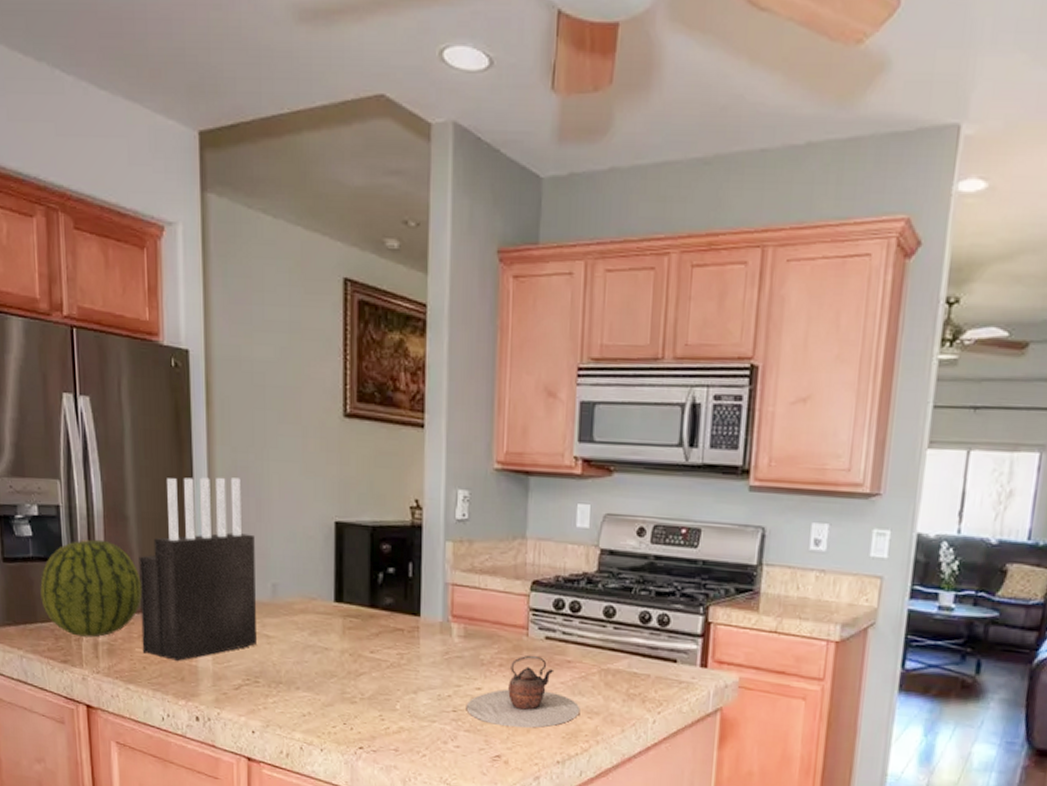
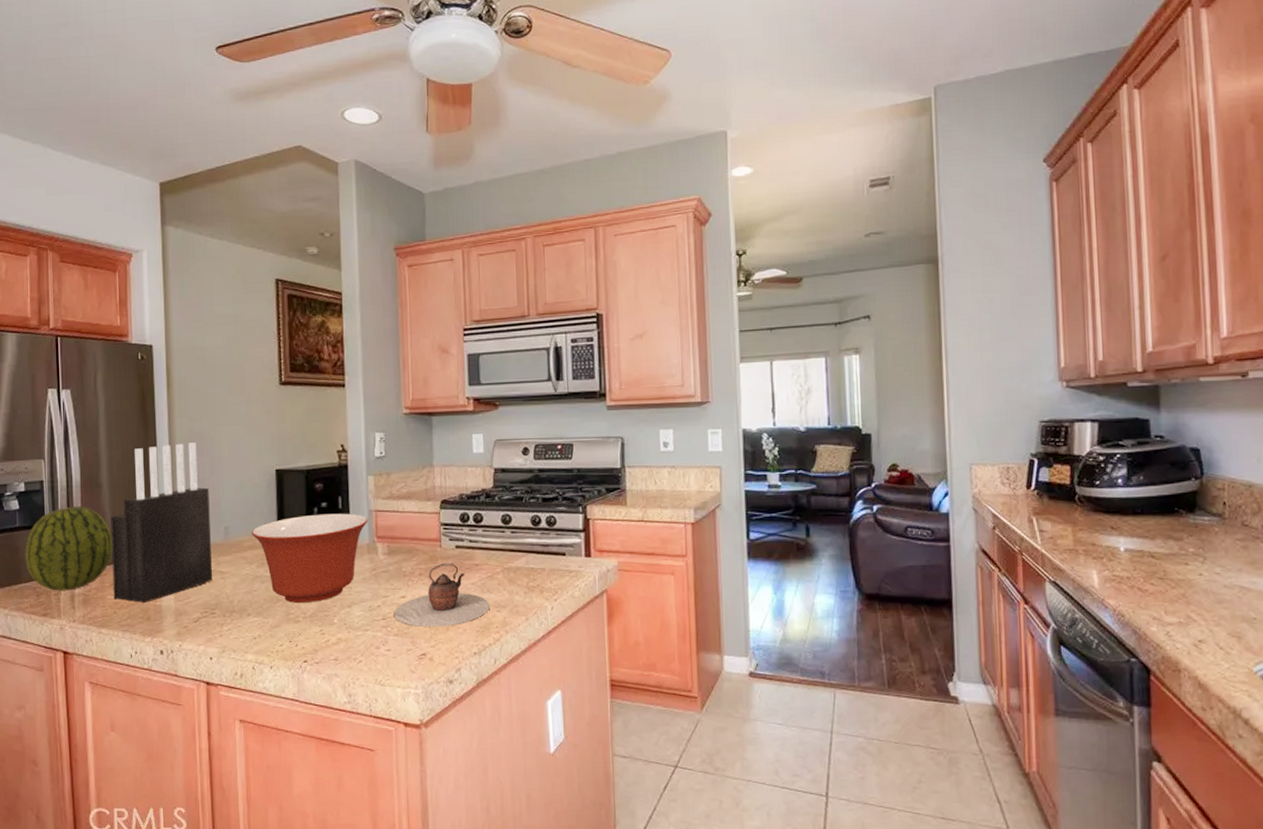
mixing bowl: none [303,580,443,683] -> present [251,513,368,604]

